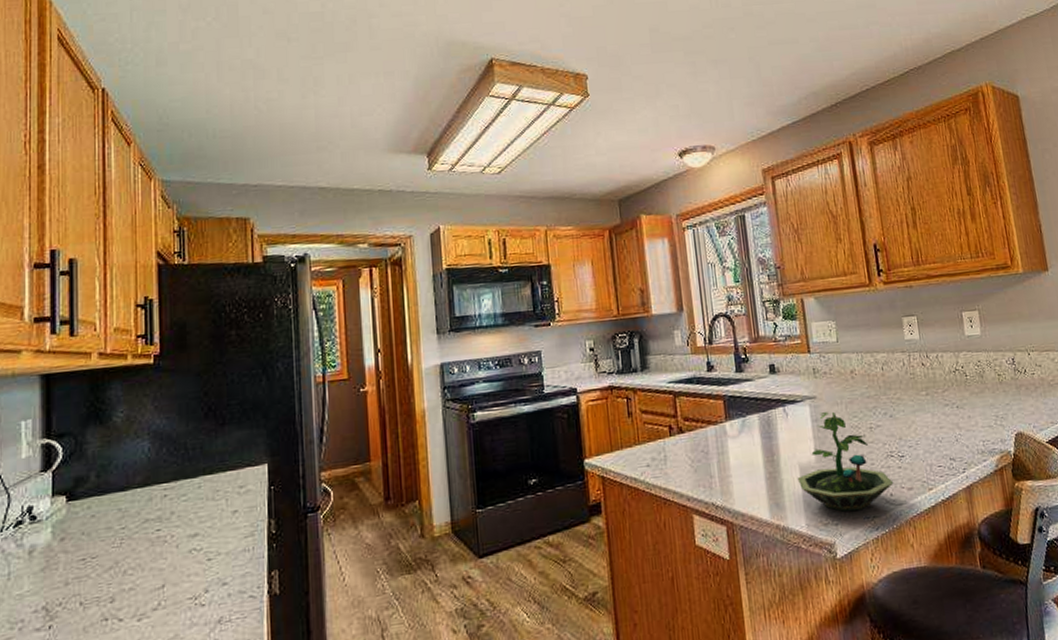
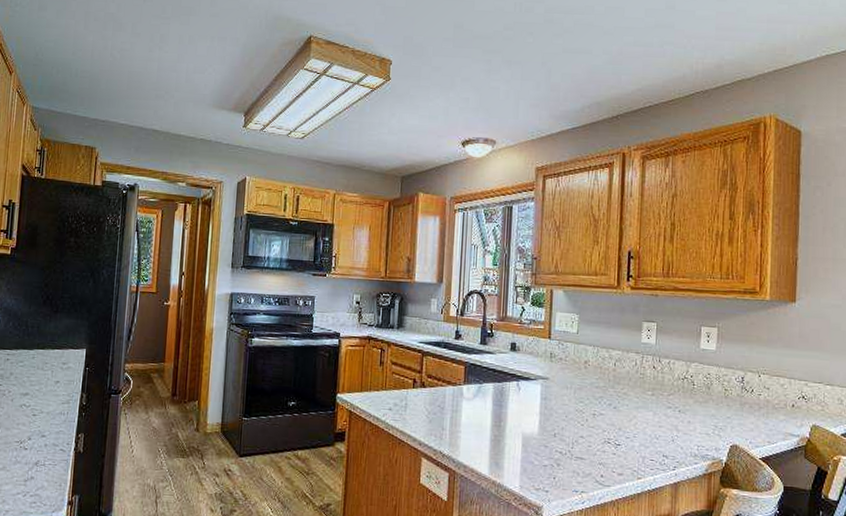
terrarium: present [797,411,894,512] -> none [519,393,606,484]

